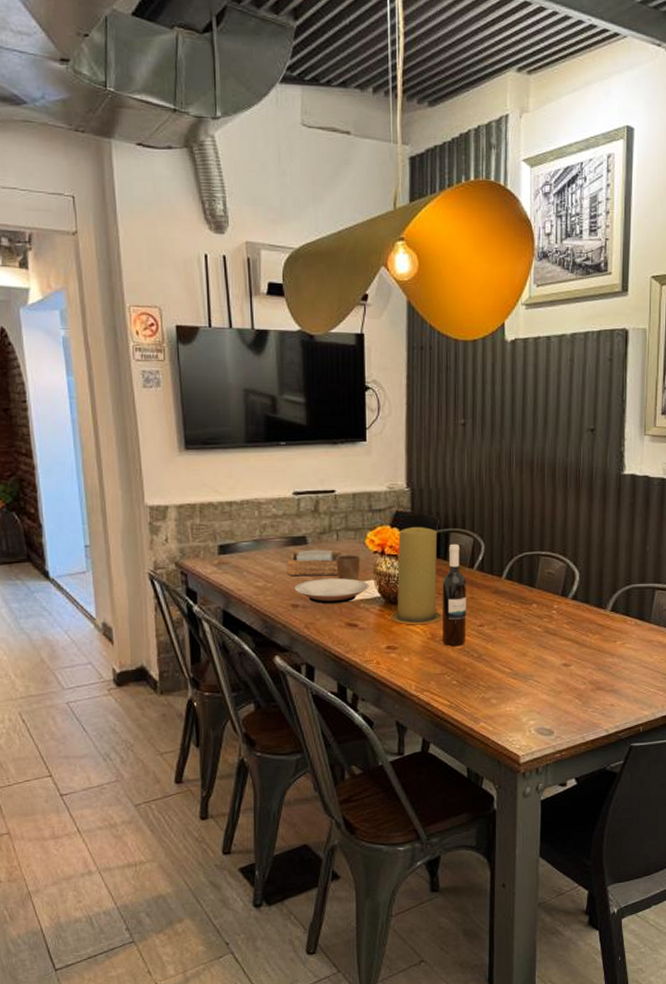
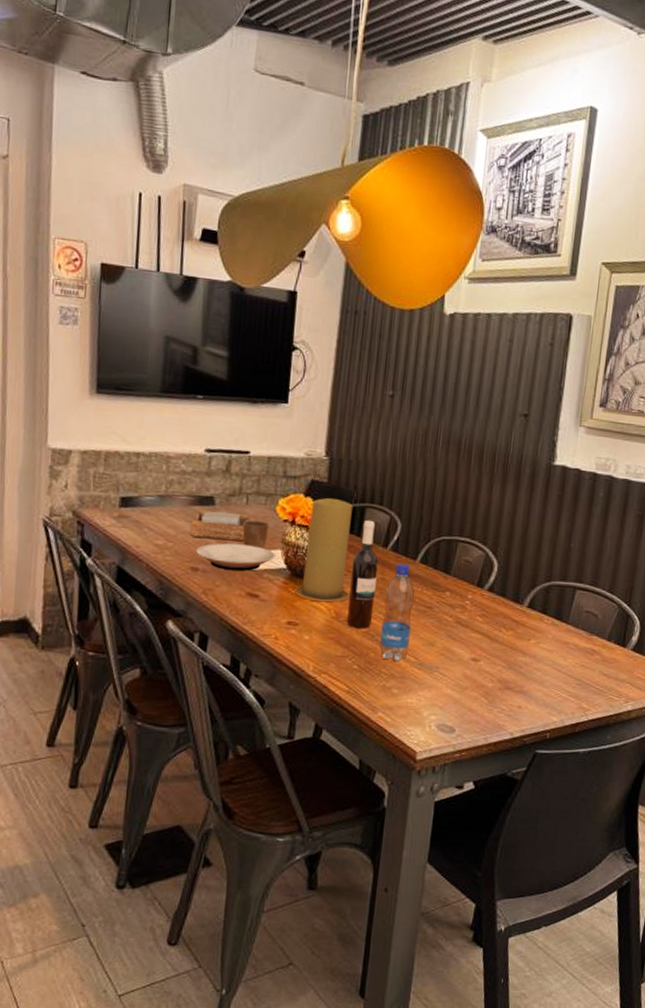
bottle: none [475,582,504,674] -> present [379,564,415,662]

